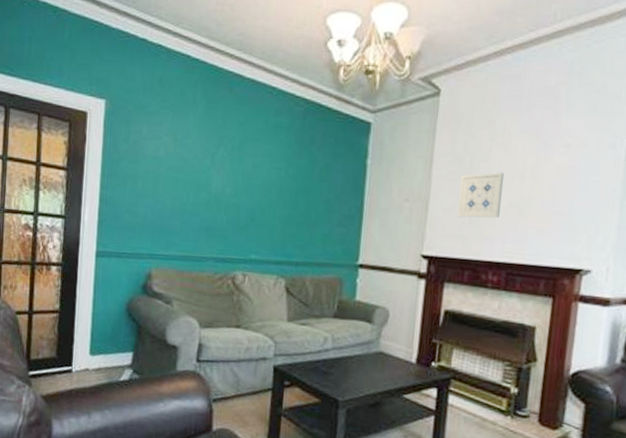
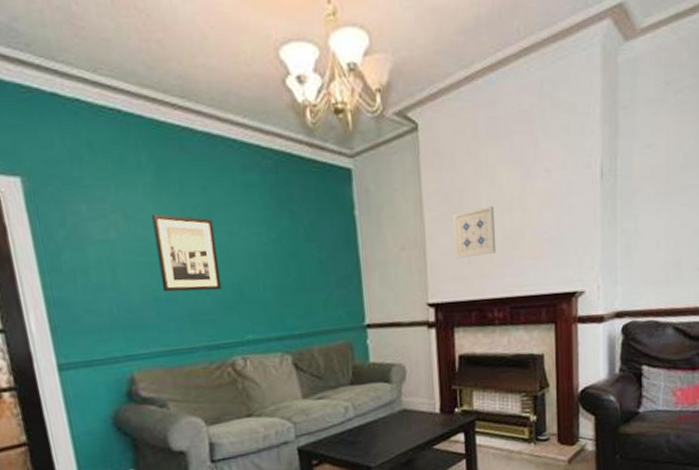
wall art: none [190,141,243,211] -> present [151,214,222,292]

